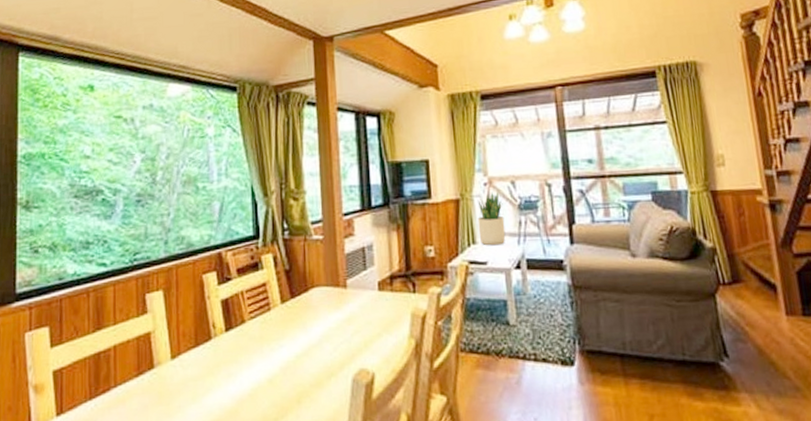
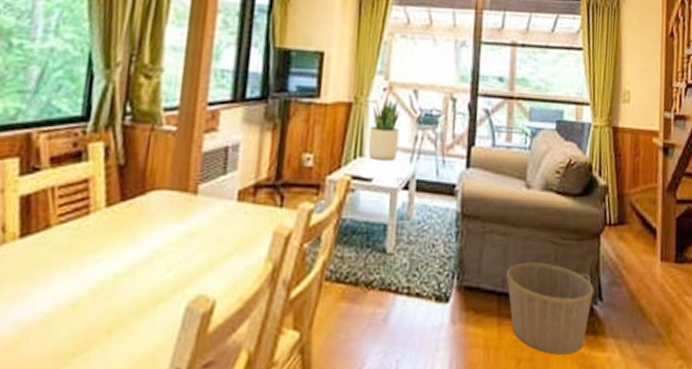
basket: none [625,324,718,410] -> present [507,262,594,355]

